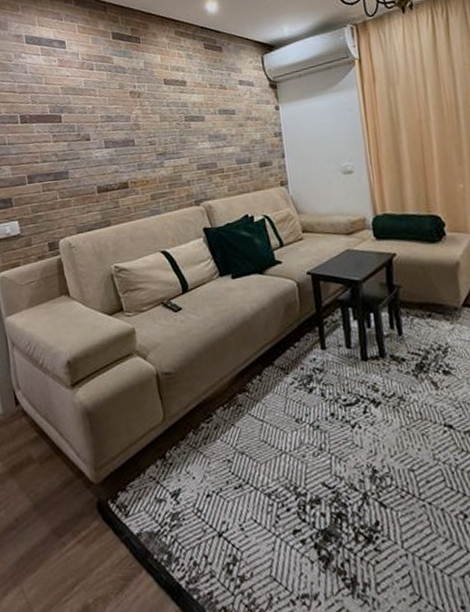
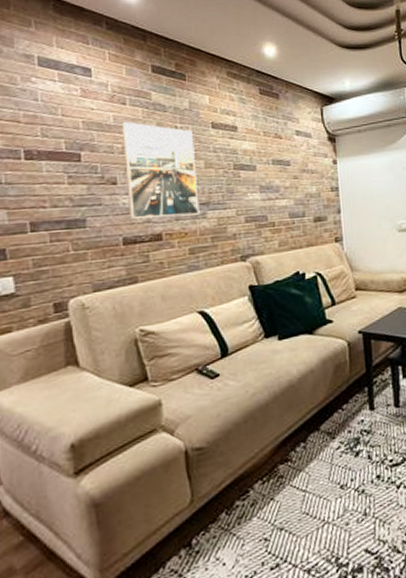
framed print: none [91,84,158,170] -> present [121,121,200,219]

